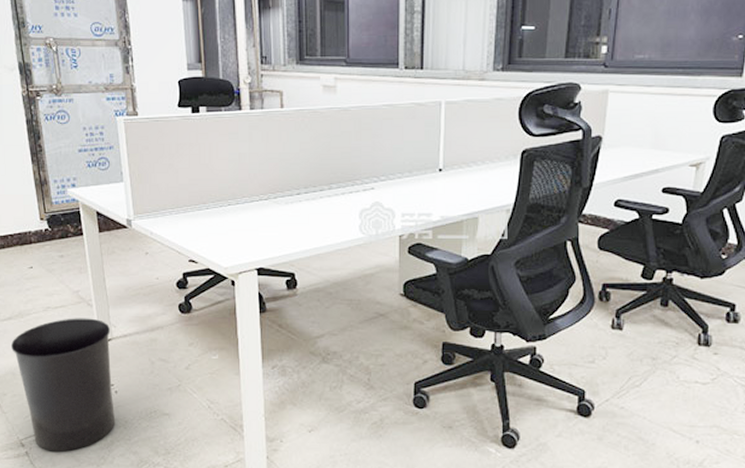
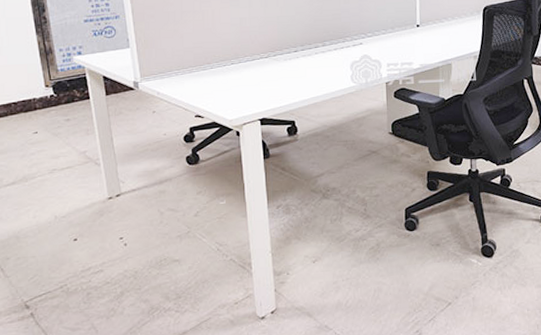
waste bin: present [11,318,116,452] -> none [15,176,125,310]

